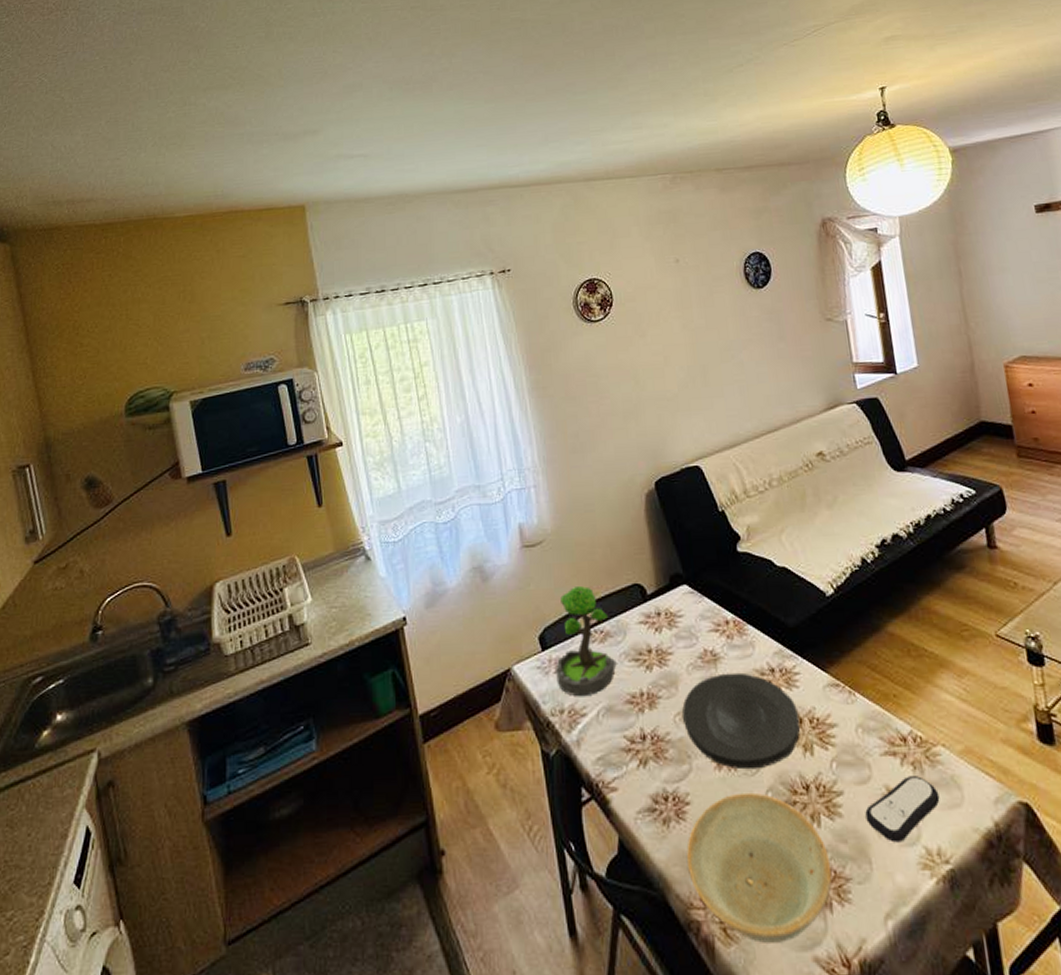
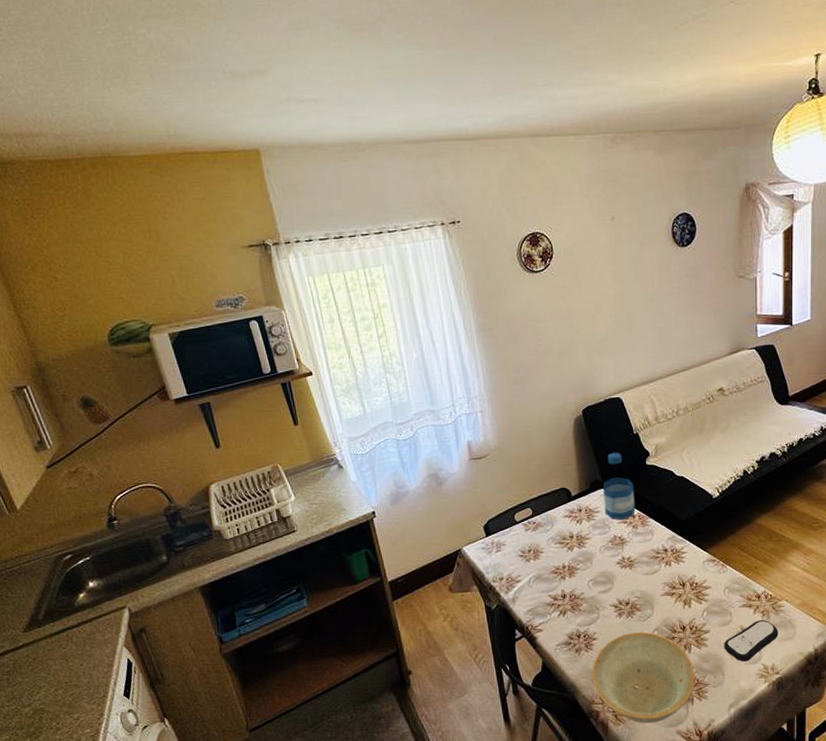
plant: present [556,585,617,697] -> none [497,489,545,569]
plate: present [682,672,801,770] -> none [595,552,683,617]
bottle: none [685,535,729,628] -> present [602,452,635,520]

